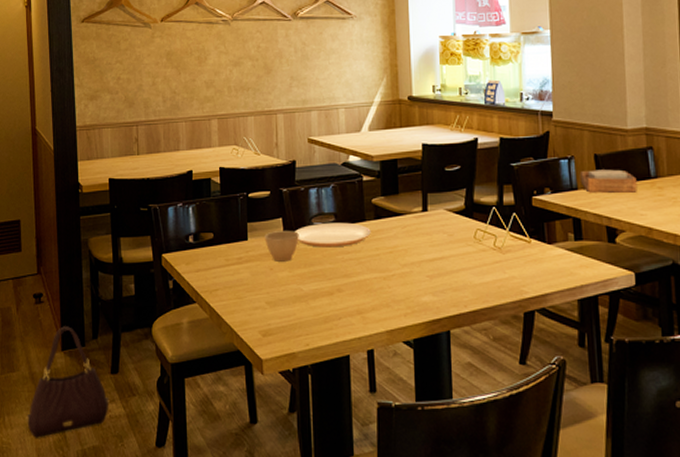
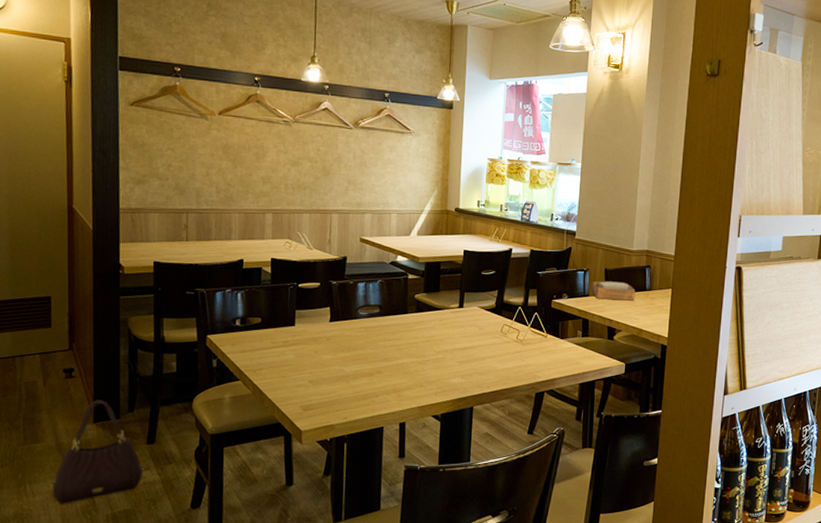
cup: present [265,231,299,262] -> none [312,318,345,346]
plate: present [295,222,371,248] -> none [341,313,412,335]

